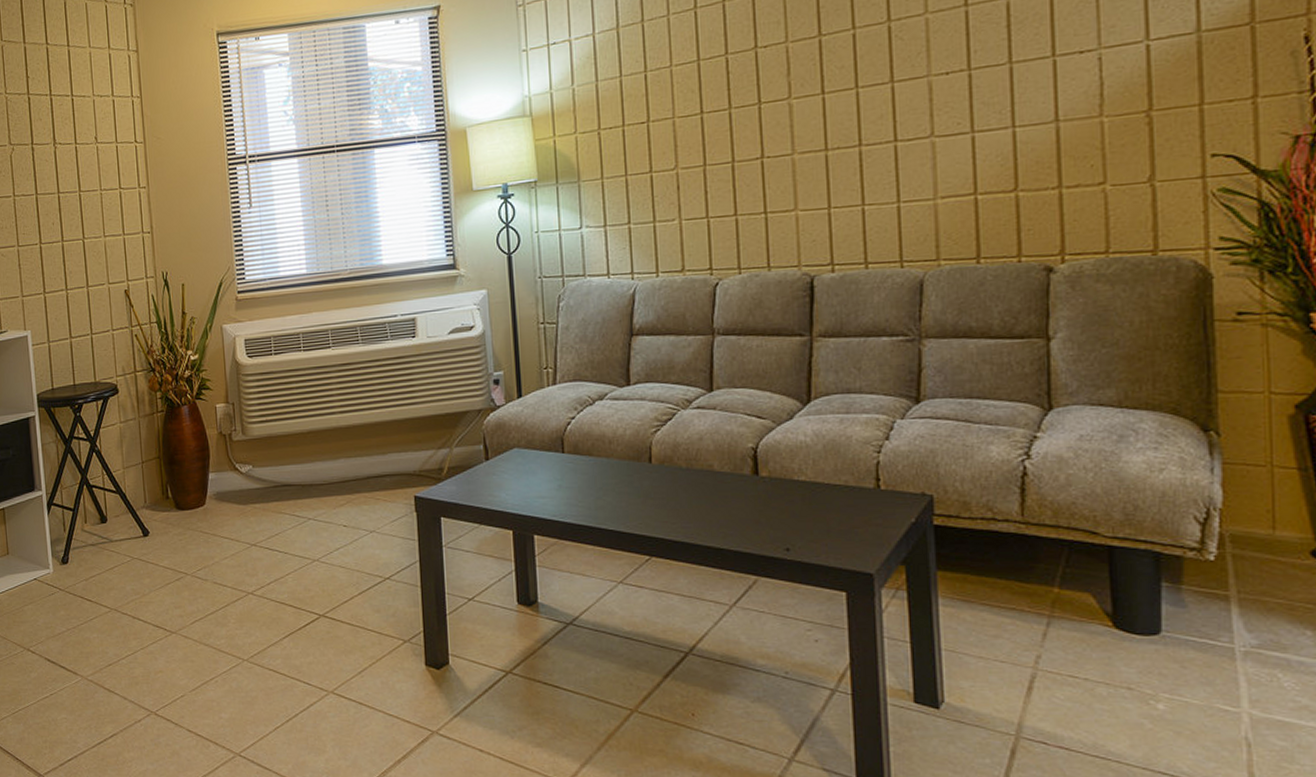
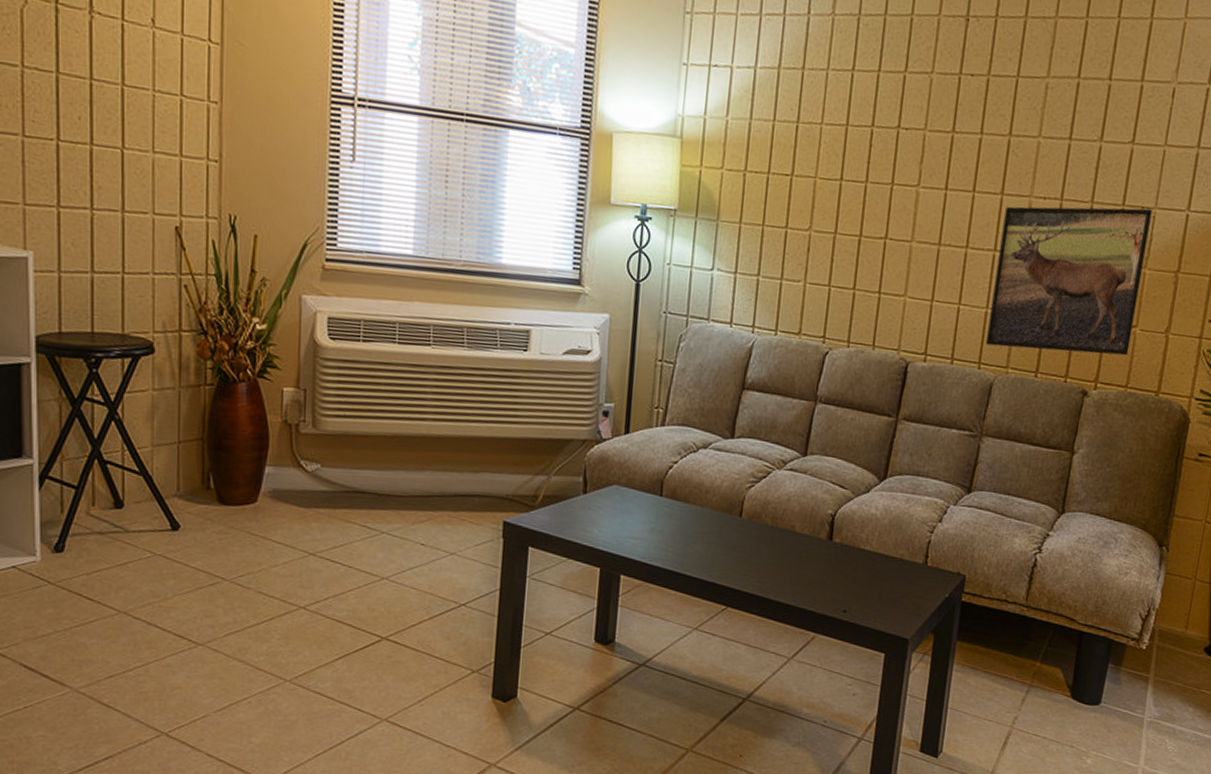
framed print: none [900,51,1101,241] -> present [986,206,1153,356]

